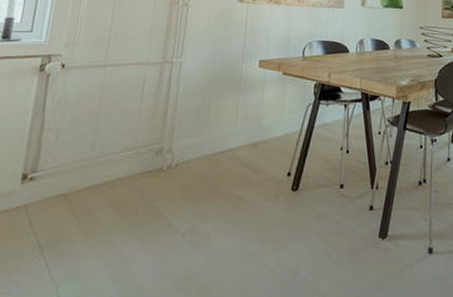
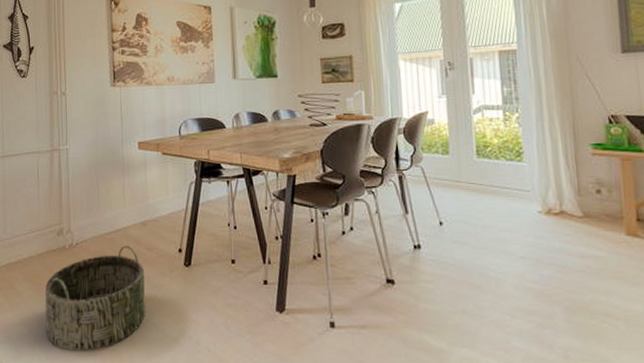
basket: none [124,168,248,287] -> present [45,245,145,351]

